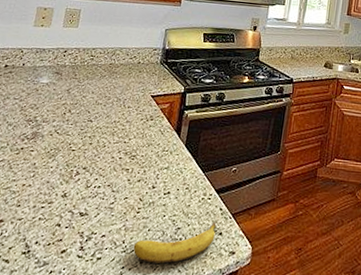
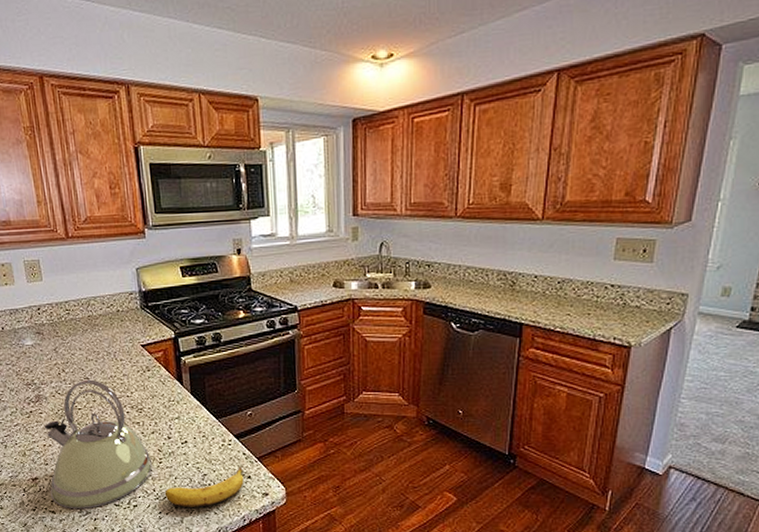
kettle: none [10,121,130,260] -> present [44,379,152,510]

